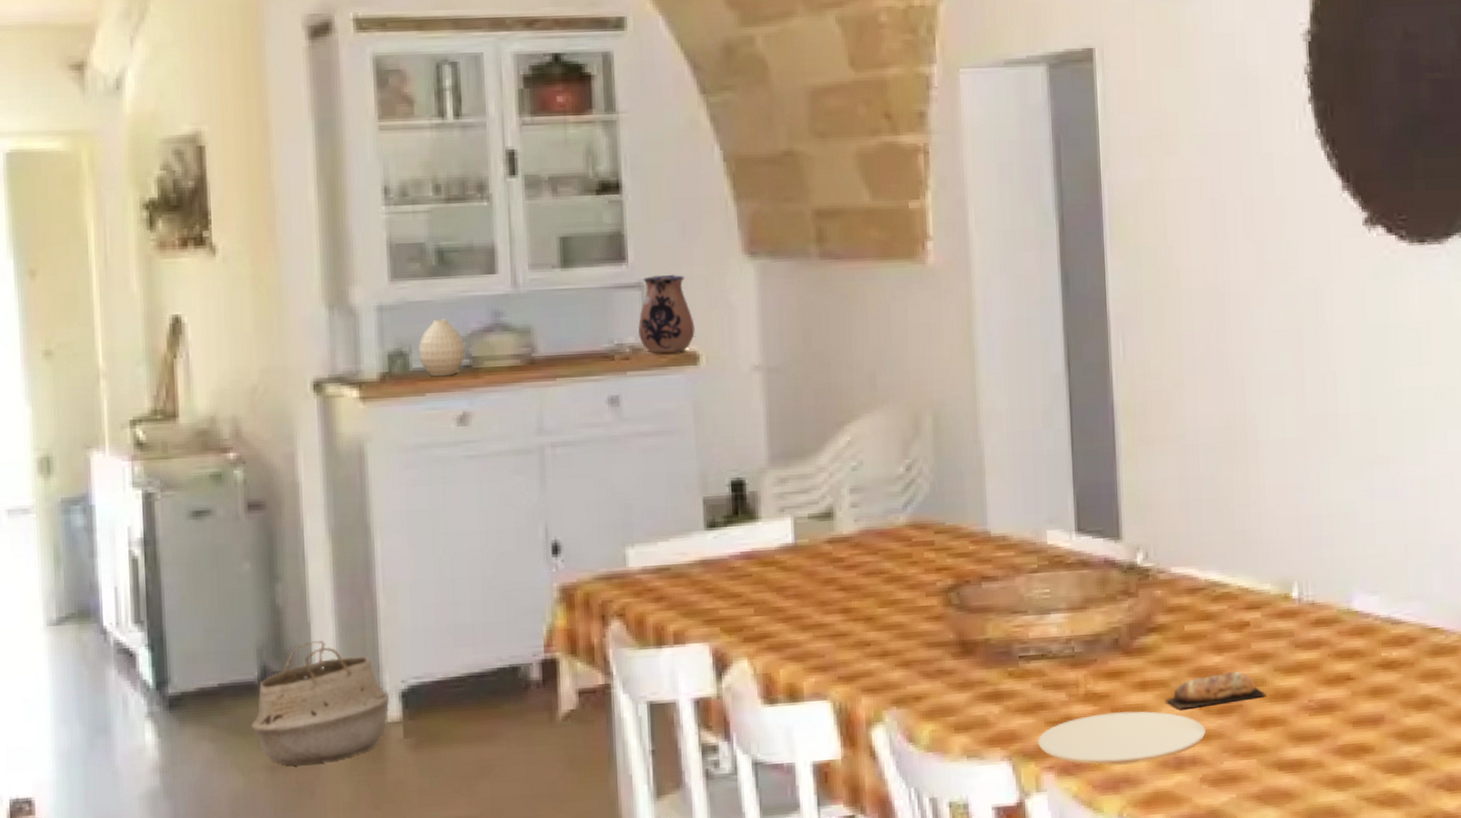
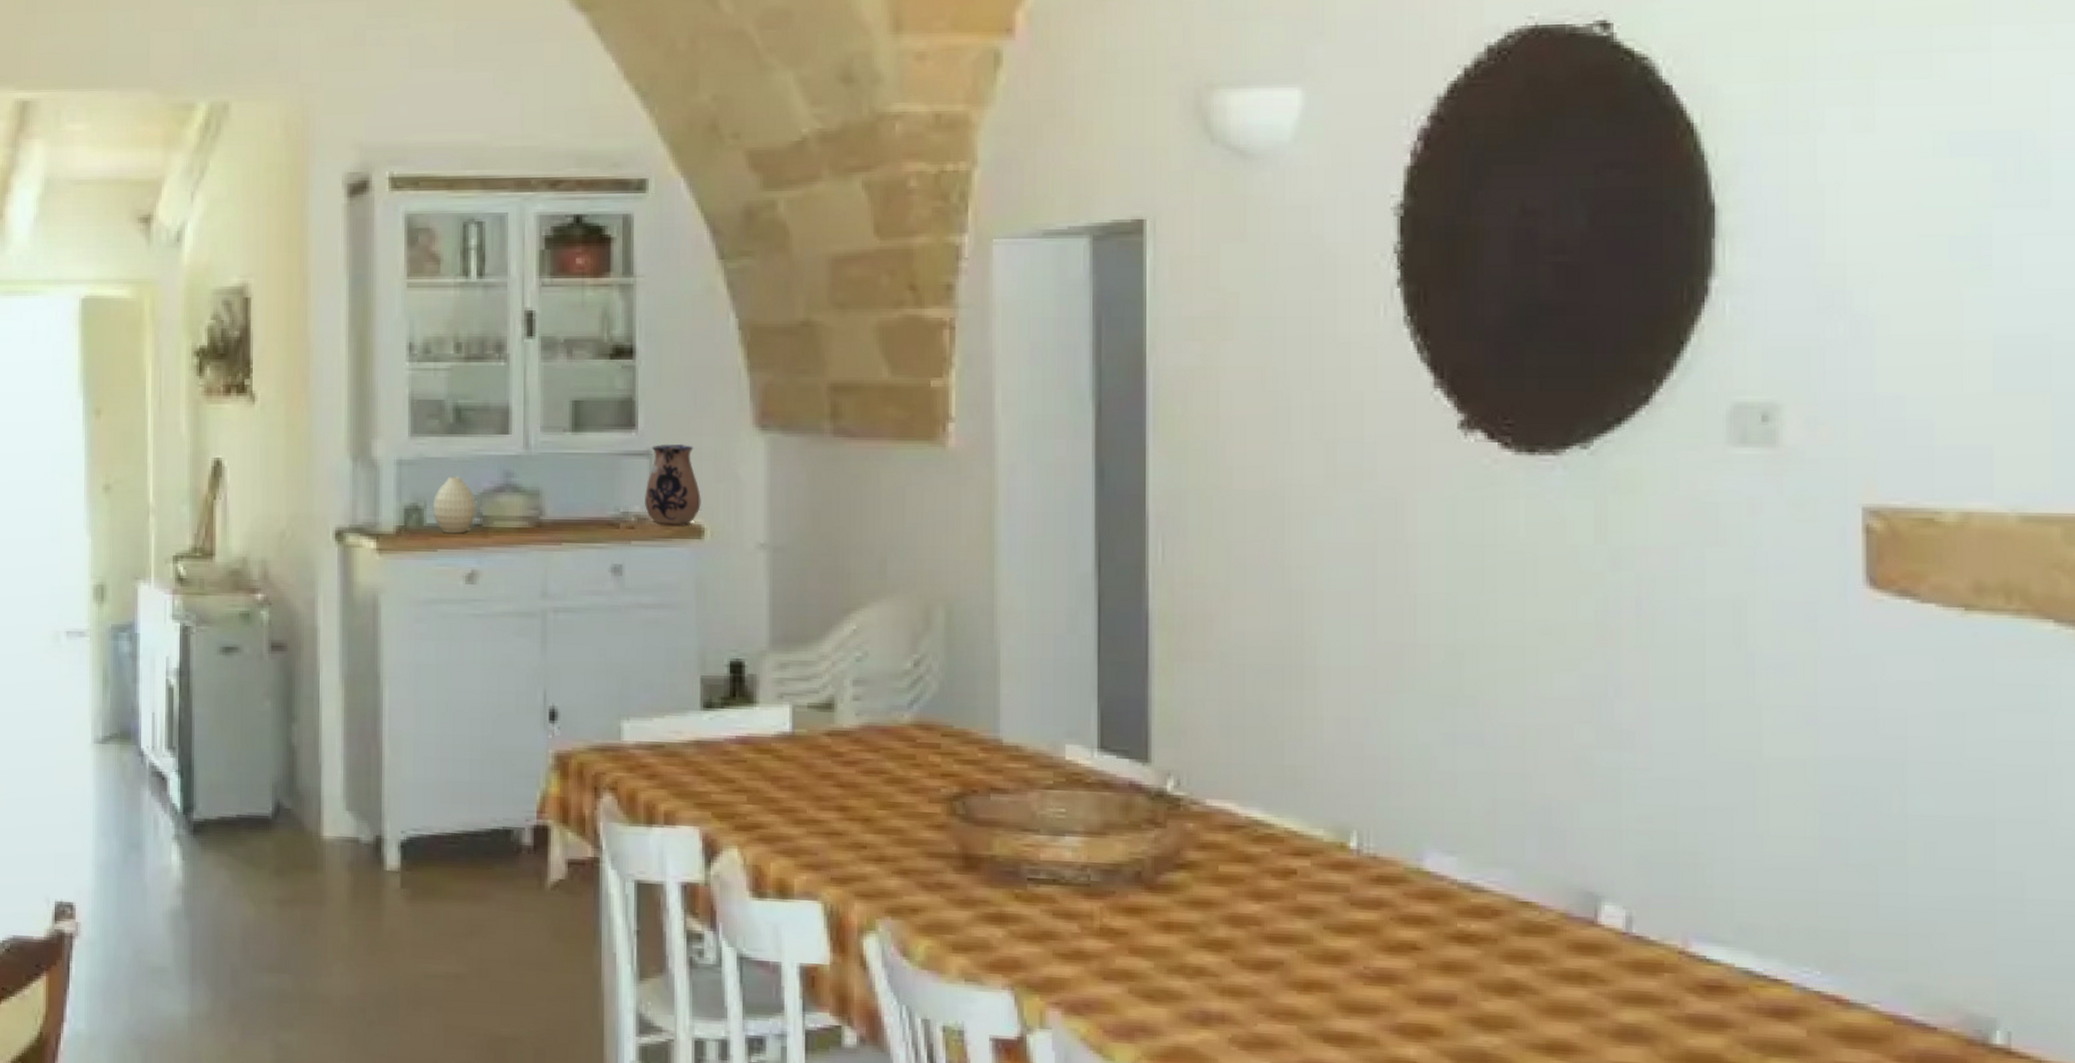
woven basket: present [250,641,389,765] -> none [263,783,388,903]
plate: present [1038,711,1207,765] -> none [1044,951,1239,1012]
bread loaf: present [1164,671,1267,709] -> none [1191,923,1313,958]

